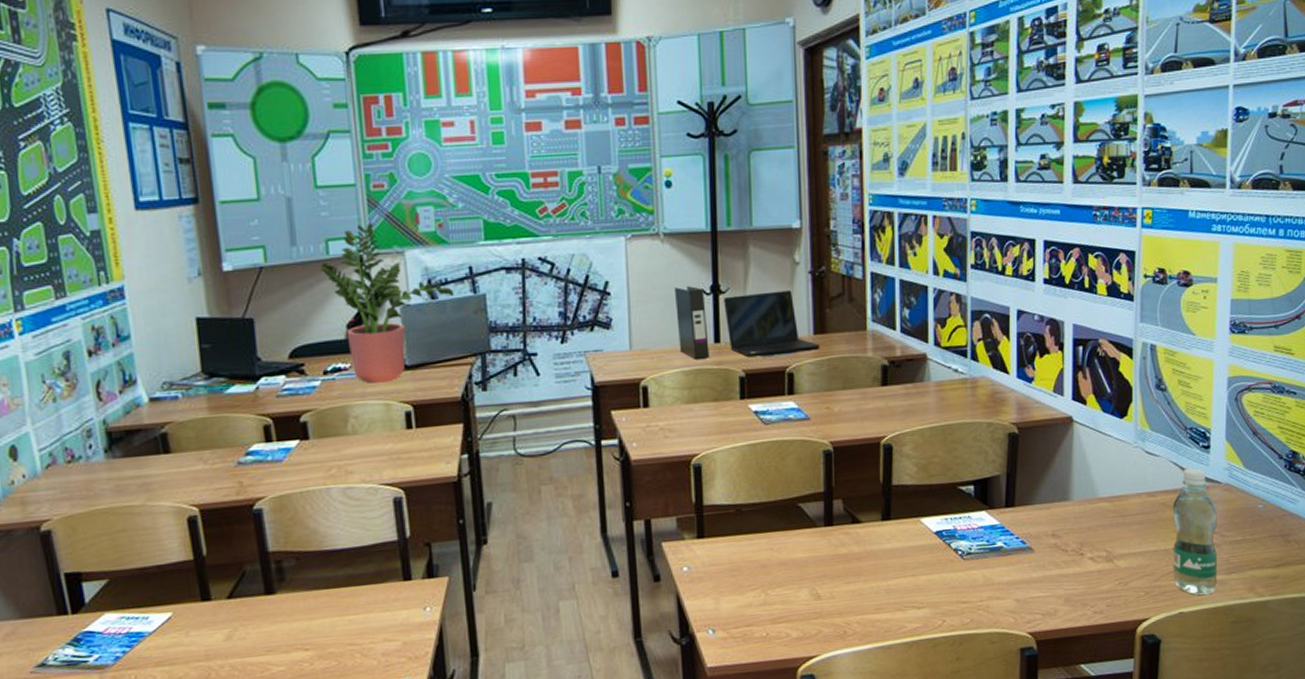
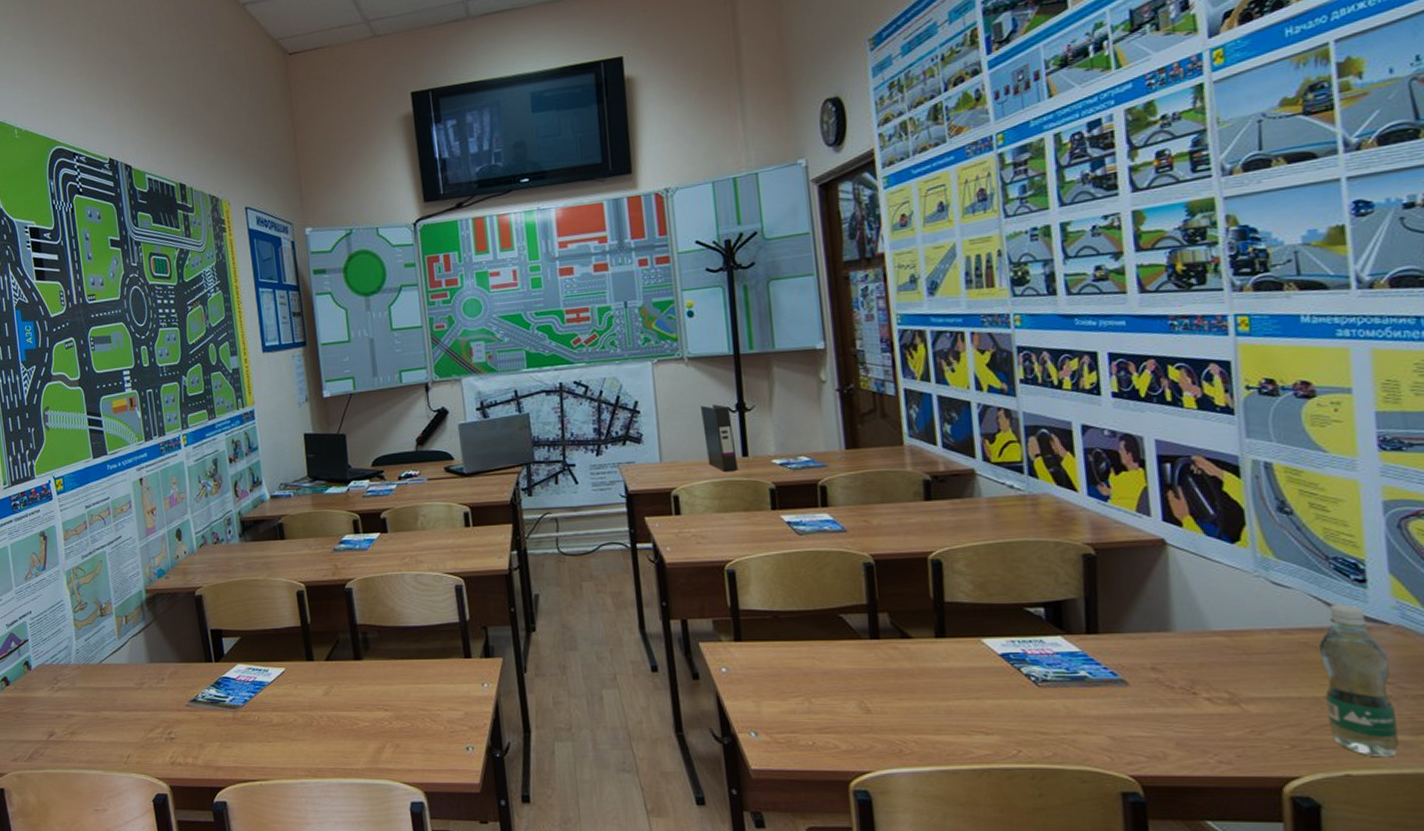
potted plant: present [319,223,454,383] -> none [395,356,503,488]
laptop: present [723,290,820,358] -> none [749,407,853,471]

